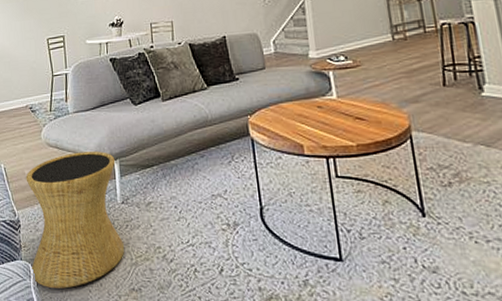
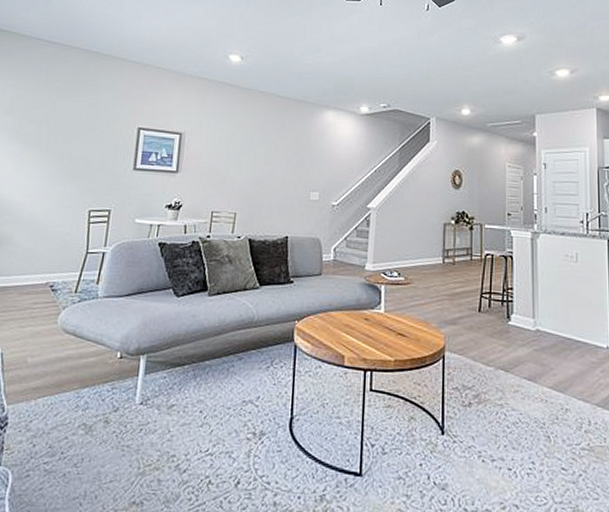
side table: present [26,151,125,289] -> none [9,342,143,501]

